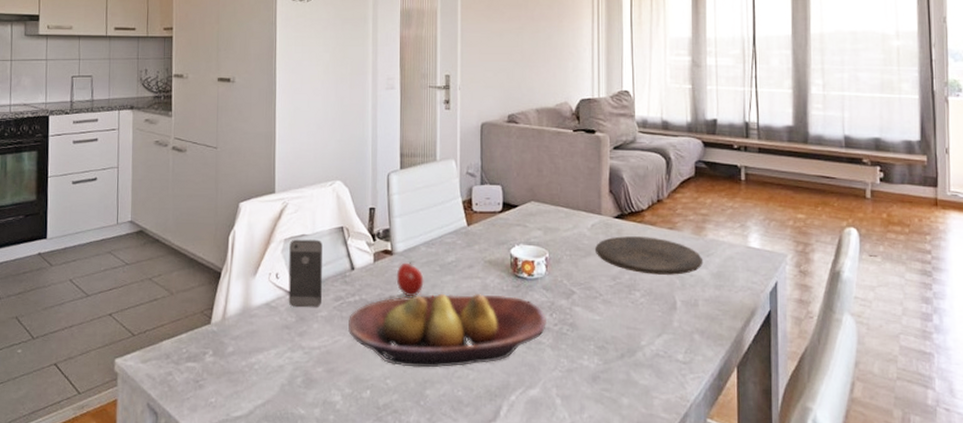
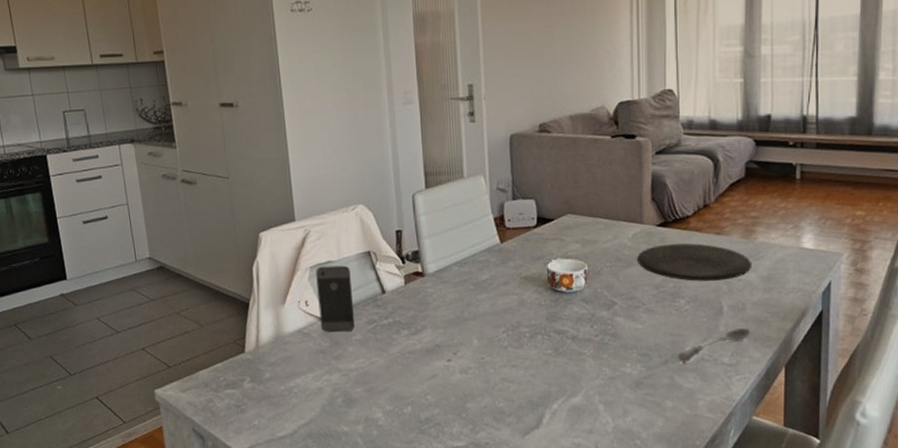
fruit bowl: present [348,293,548,368] -> none [384,310,588,383]
apple: present [396,261,424,297] -> none [429,282,458,317]
soupspoon: none [633,324,704,359] -> present [677,327,751,364]

